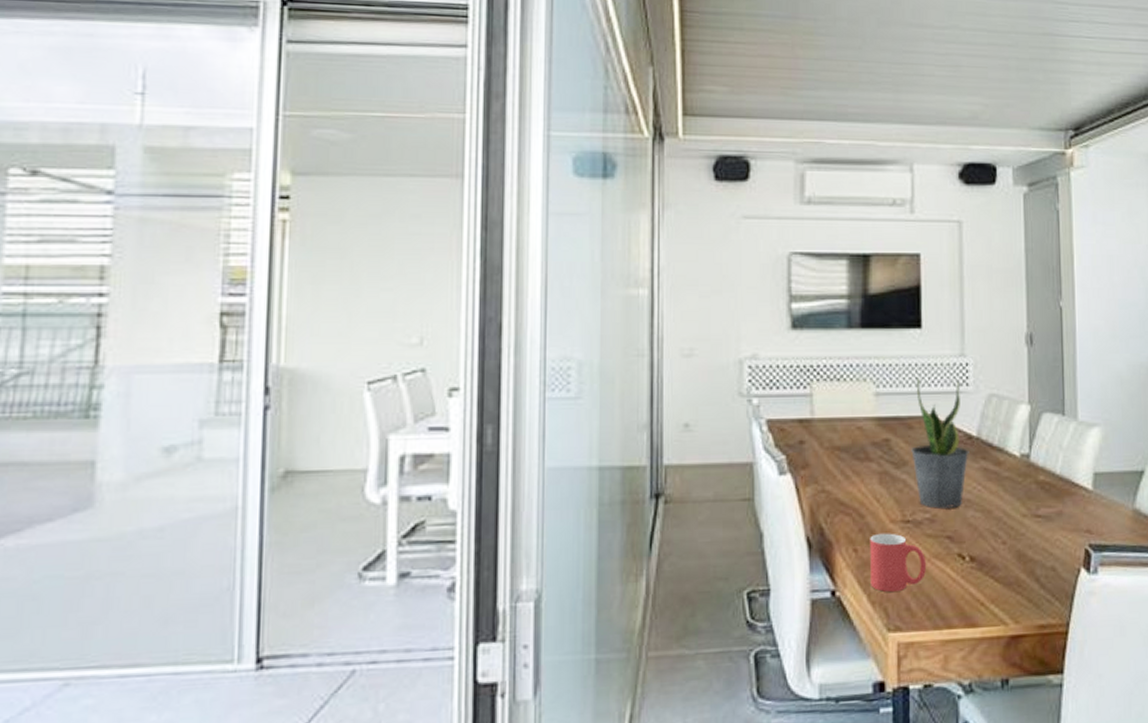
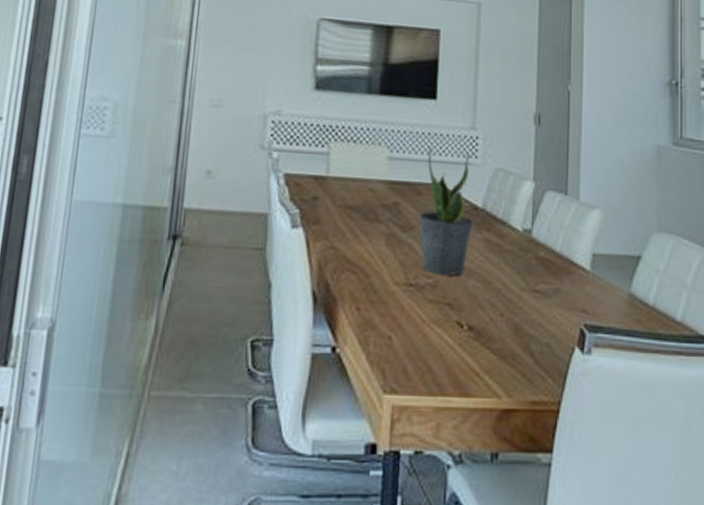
mug: present [870,533,926,592] -> none [370,294,425,353]

